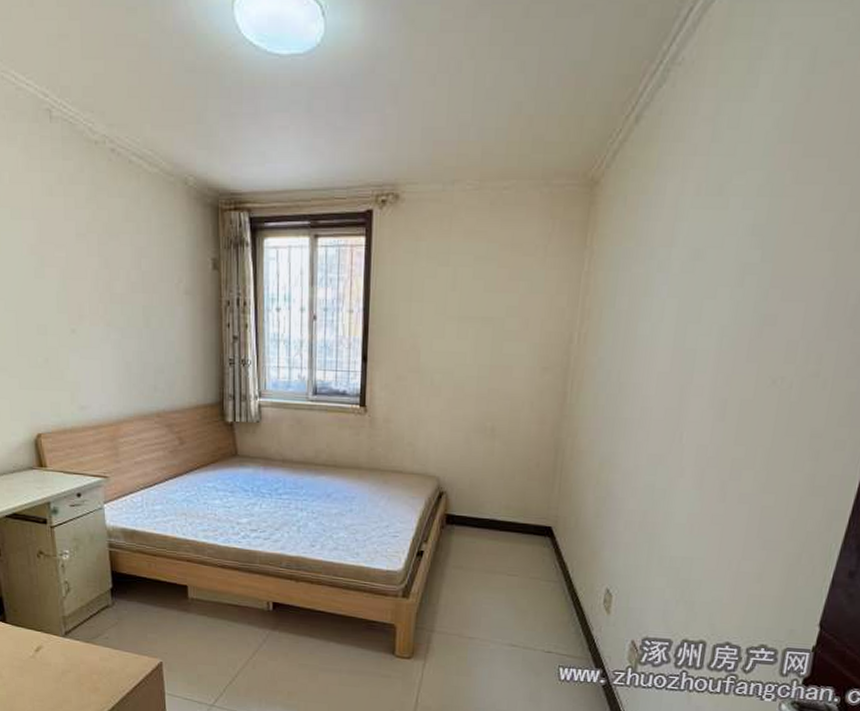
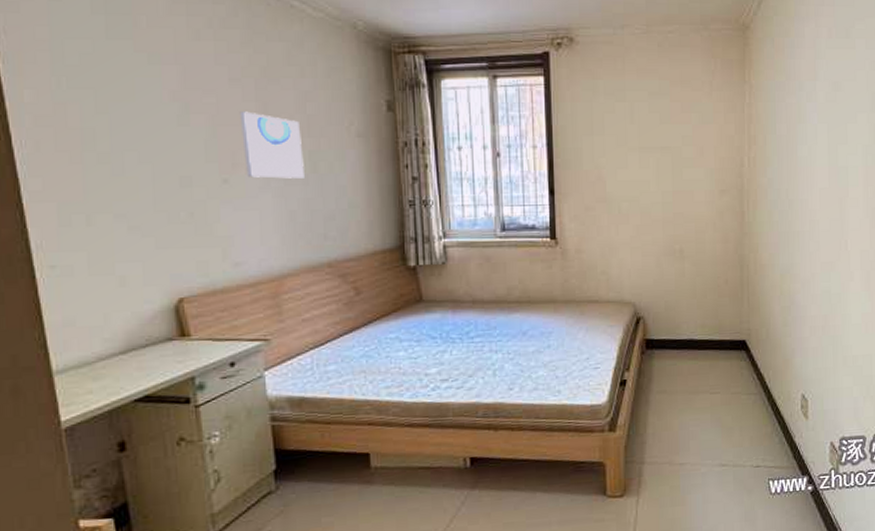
wall art: none [85,266,139,332] -> present [239,111,304,179]

